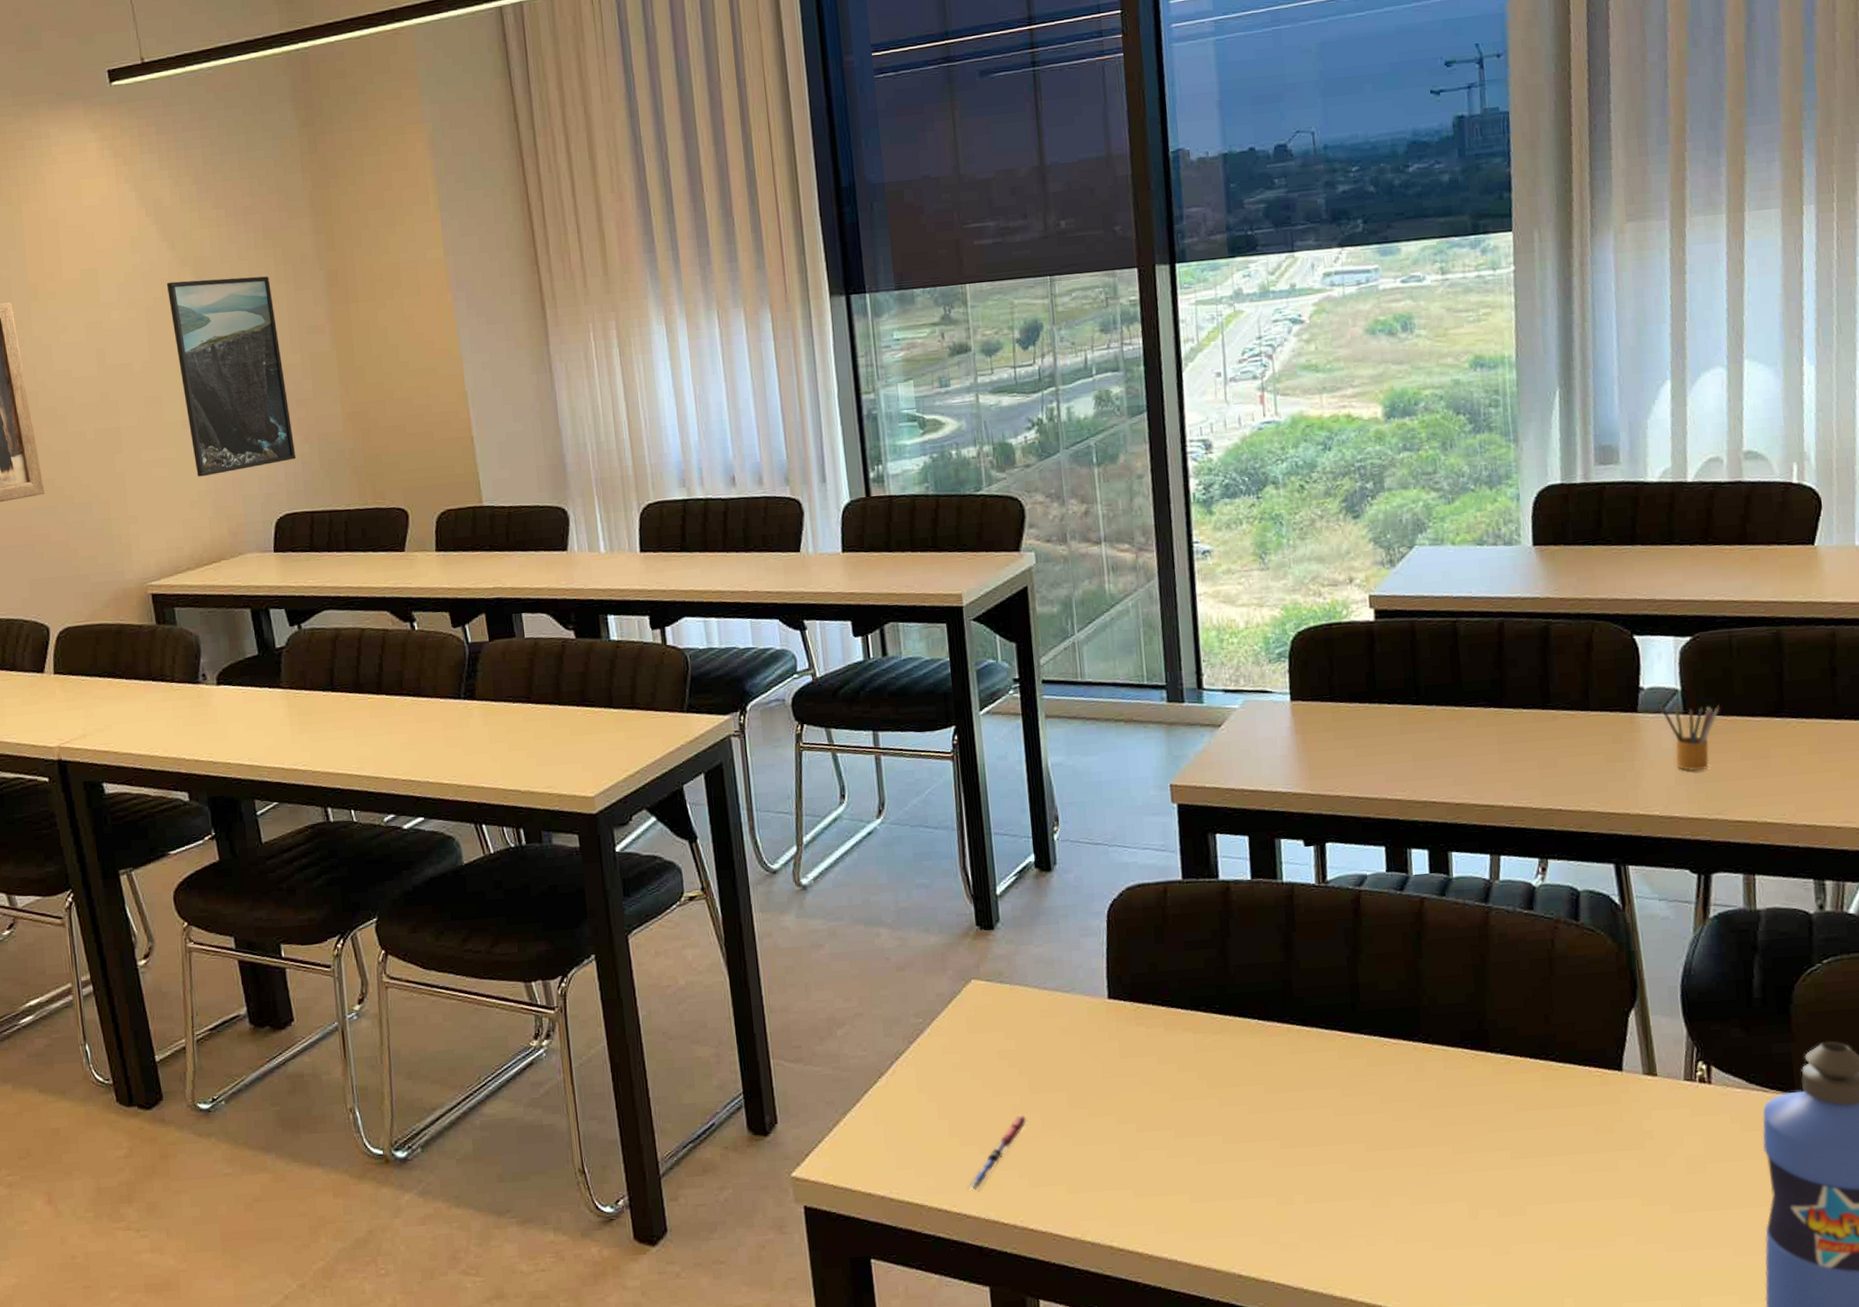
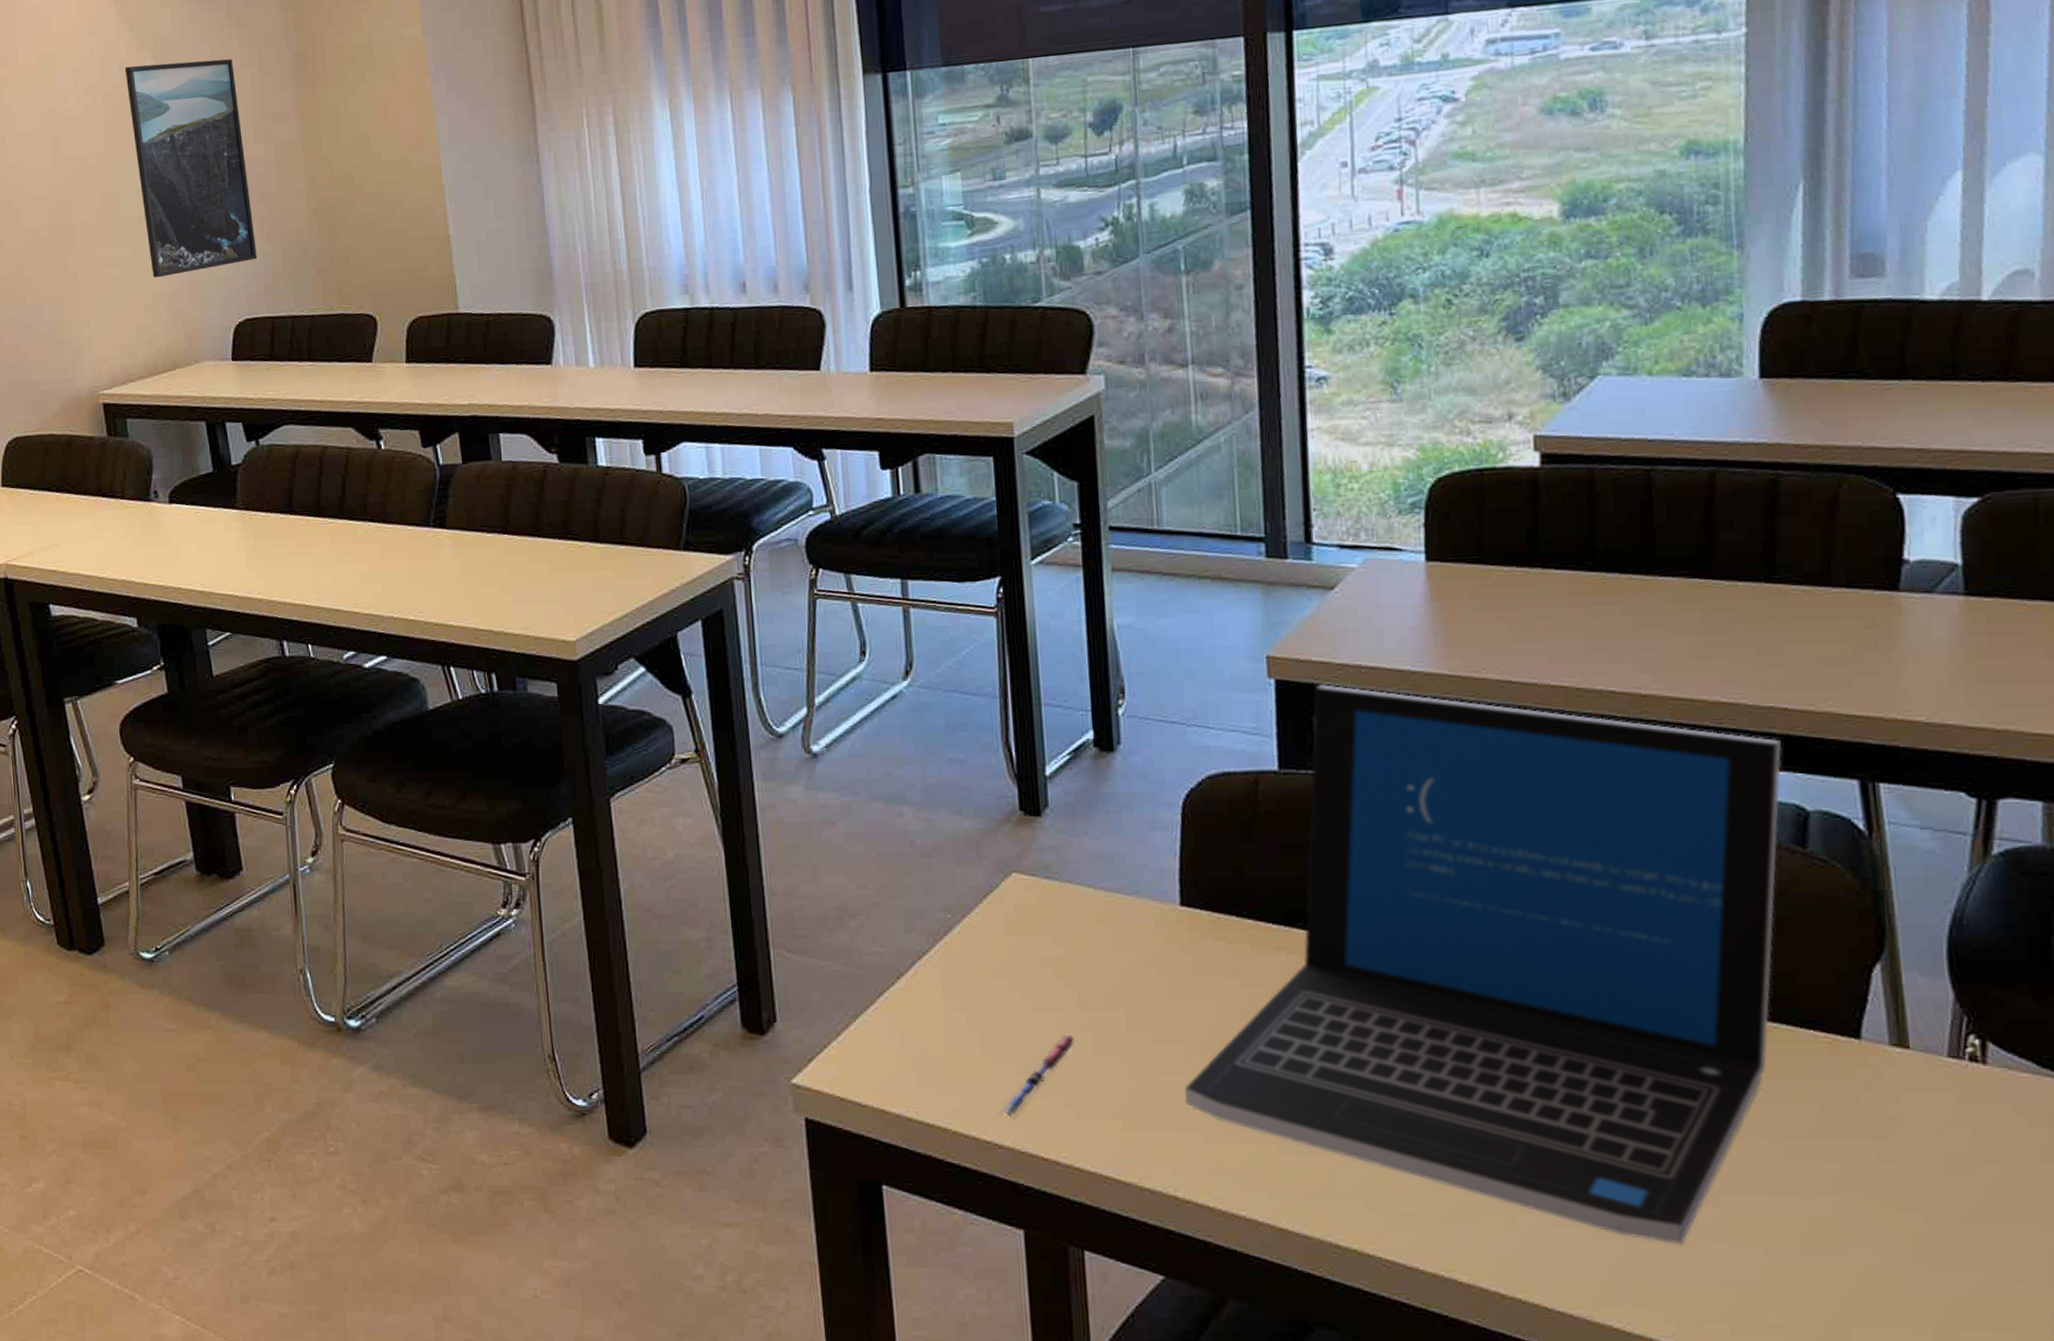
laptop: none [1116,806,1559,1249] -> present [1185,685,1781,1244]
pencil box: present [1660,702,1720,771] -> none [1931,579,2018,668]

